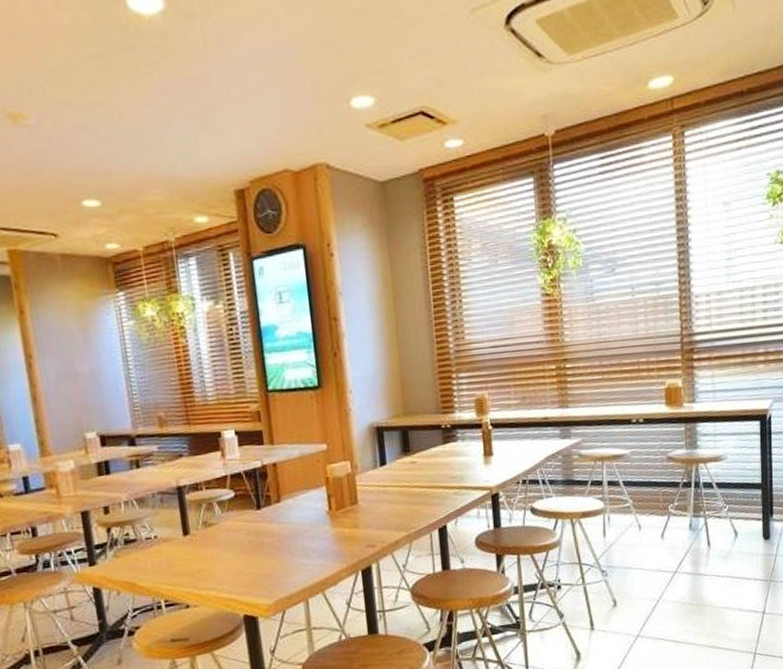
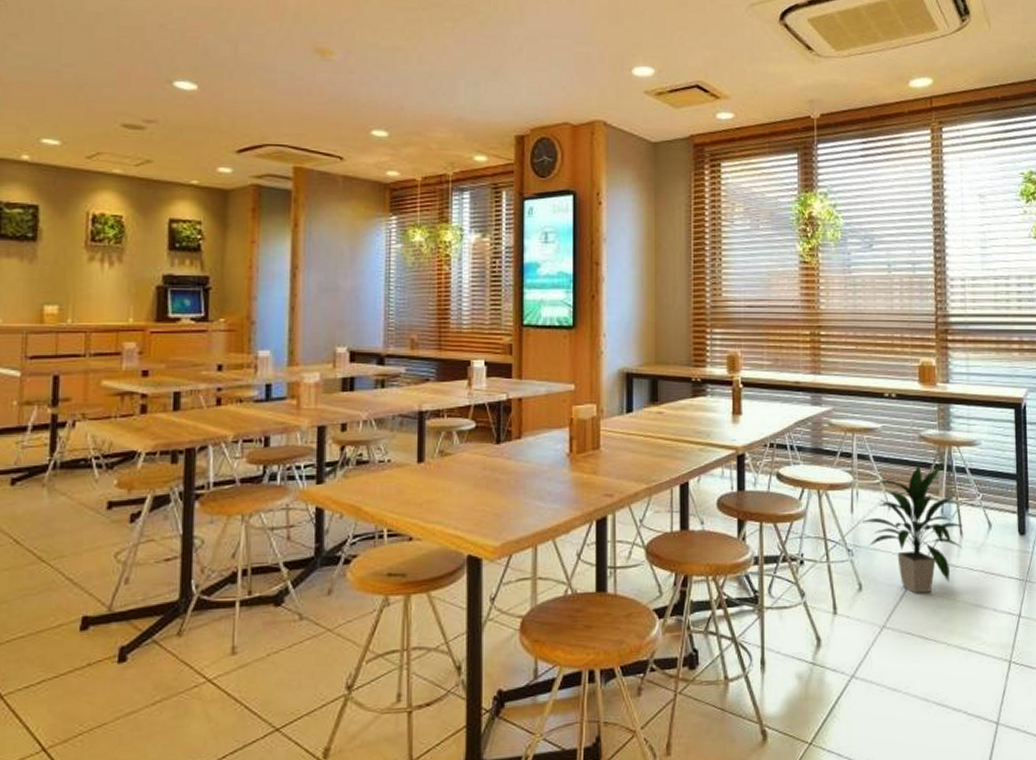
indoor plant: none [615,484,710,603] -> present [863,465,963,593]

